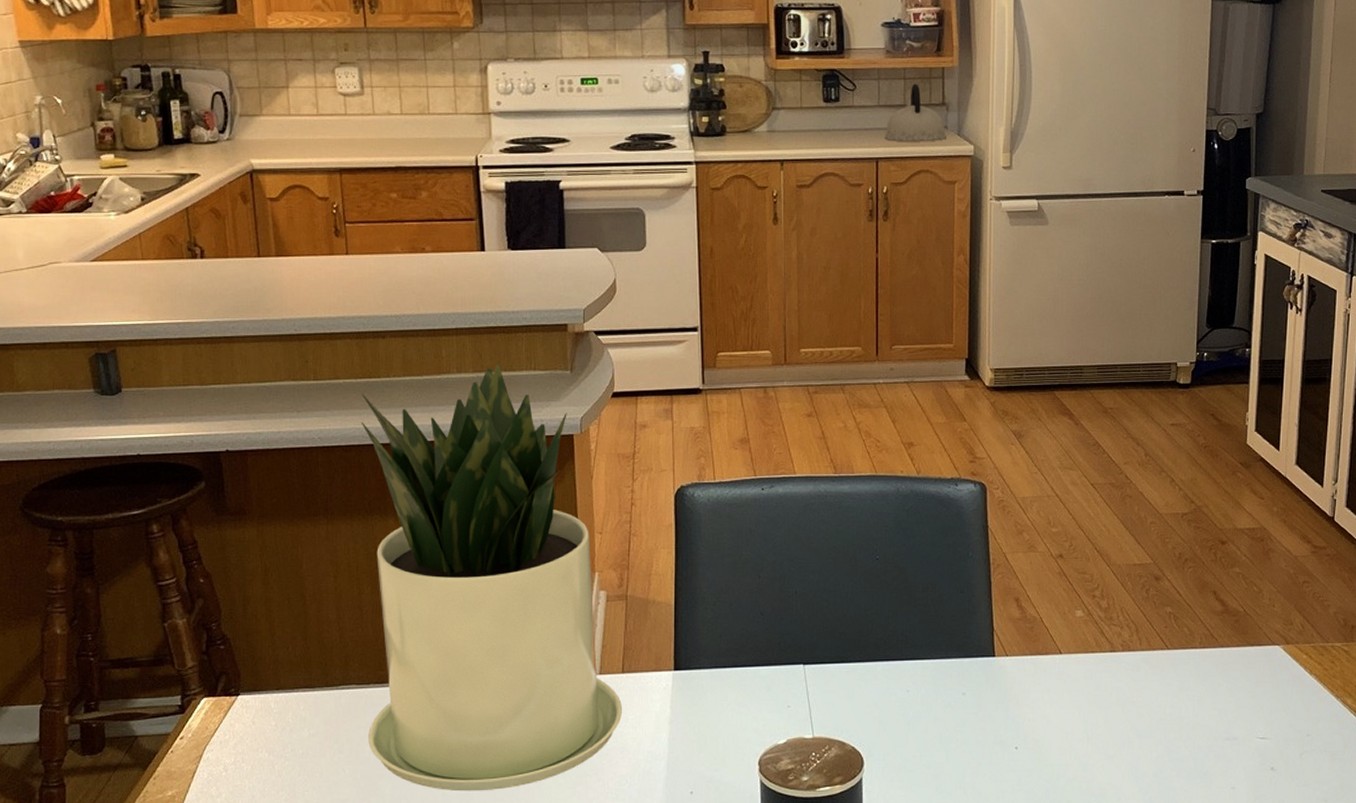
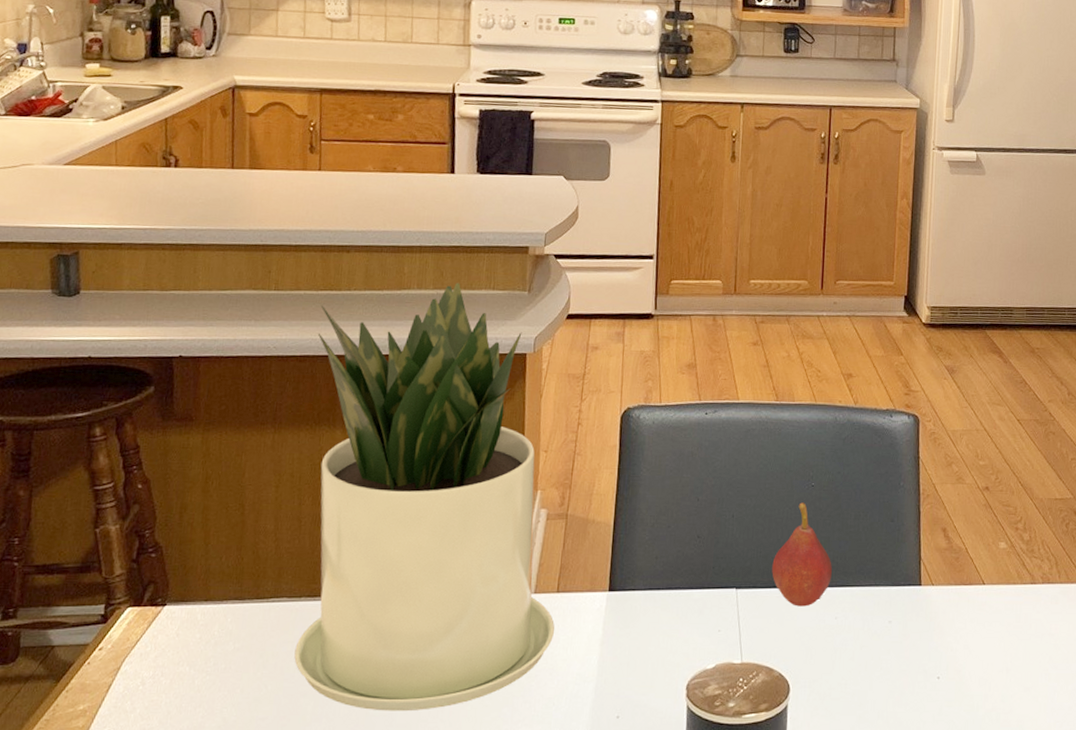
fruit: none [839,576,902,681] -> present [772,502,833,607]
kettle: present [885,83,946,142] -> none [838,40,895,94]

